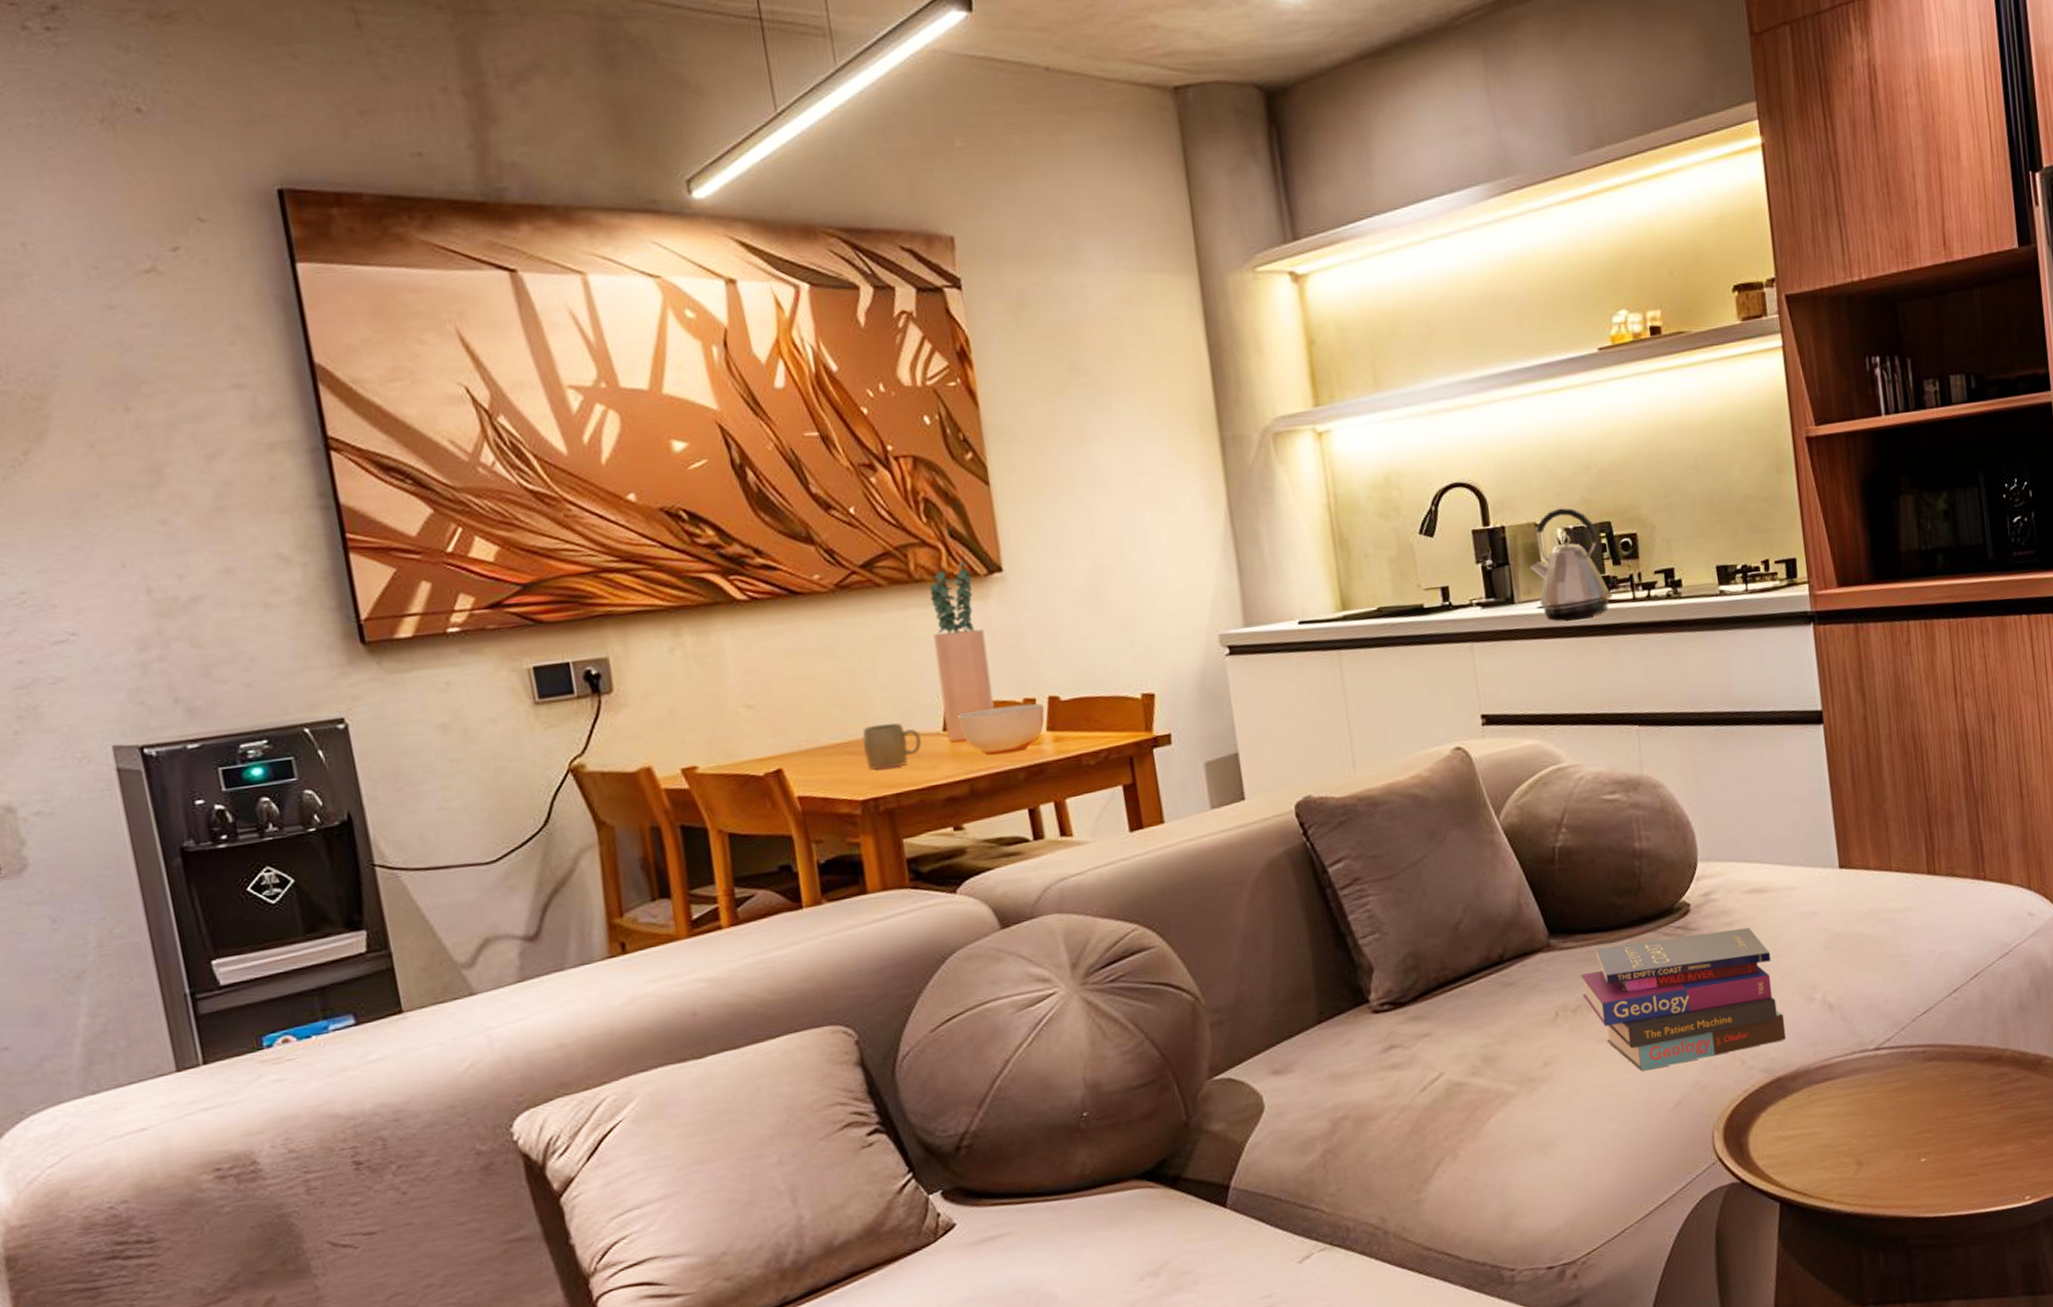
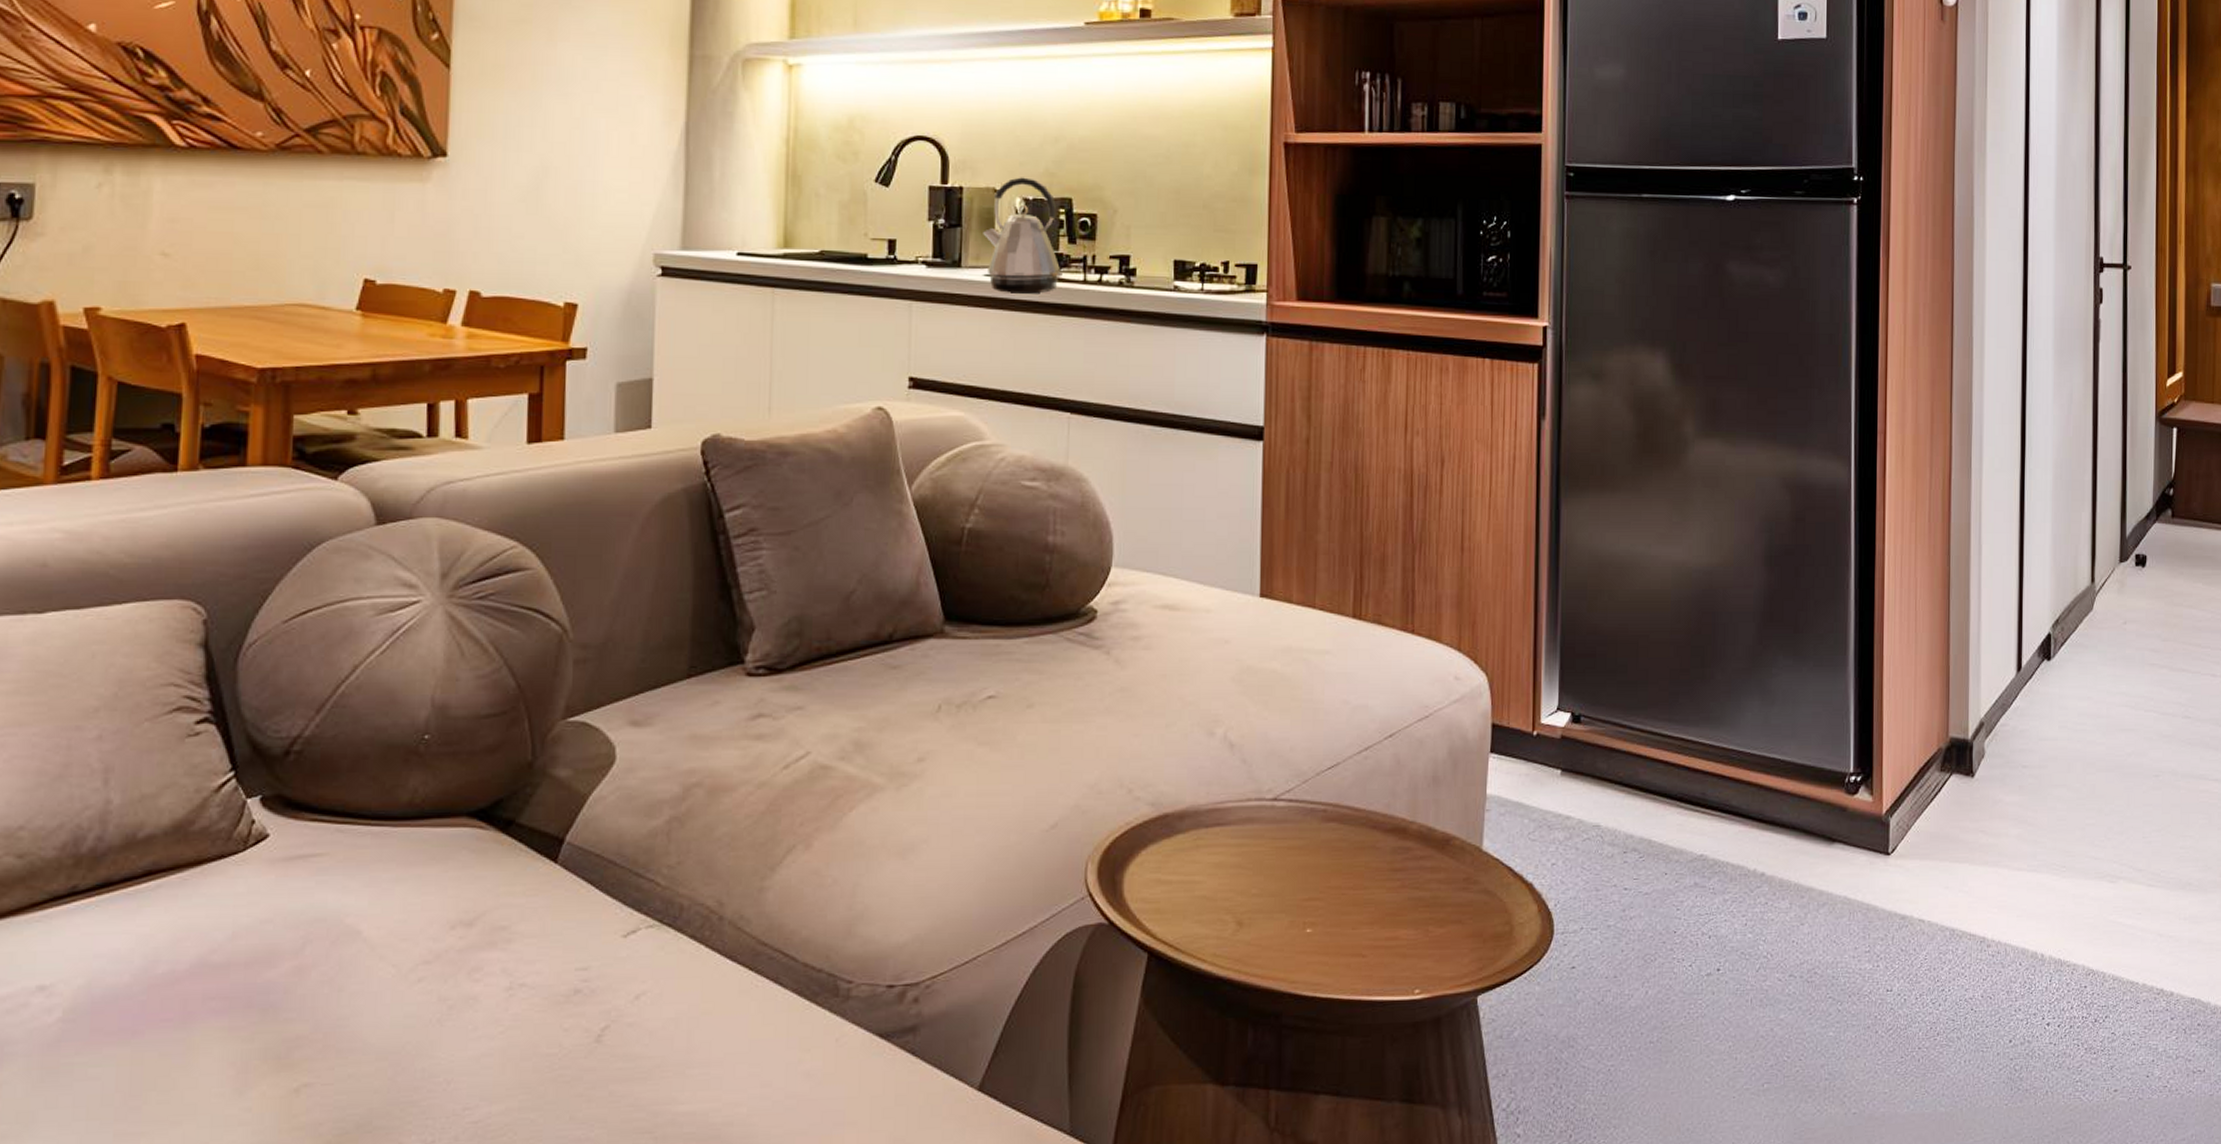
mug: present [862,723,922,770] -> none [272,292,333,339]
vase: present [929,552,995,744] -> none [359,131,416,325]
bowl: present [957,703,1045,756] -> none [373,293,464,343]
books: present [1581,927,1787,1072] -> none [970,642,1180,784]

